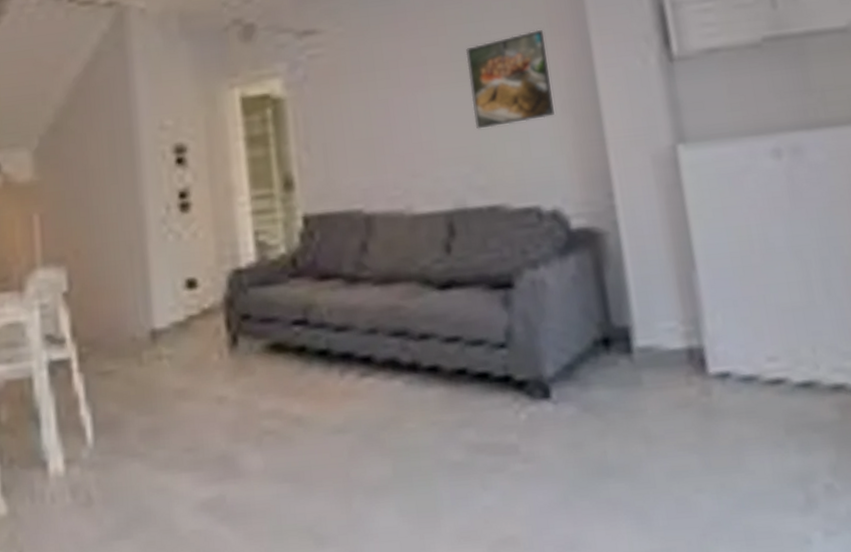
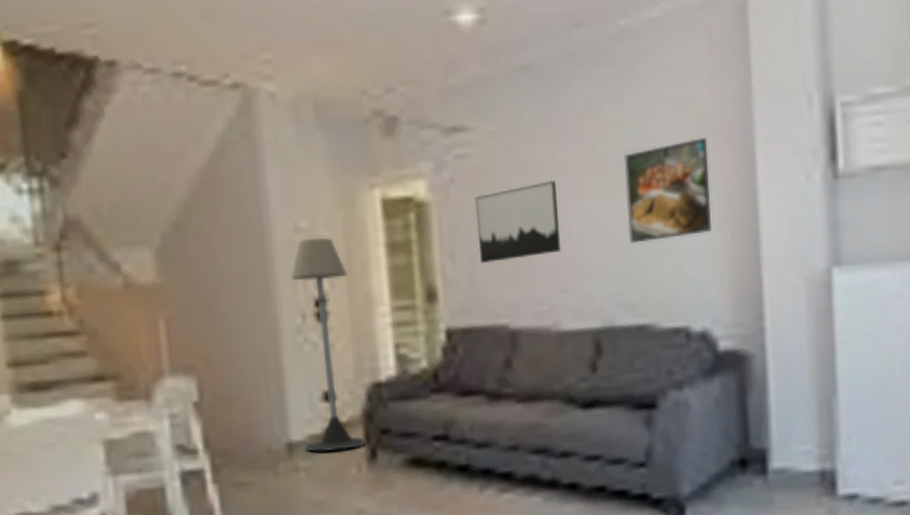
floor lamp: none [155,134,229,339] -> present [290,237,368,452]
wall art: none [327,73,411,153] -> present [475,180,561,264]

